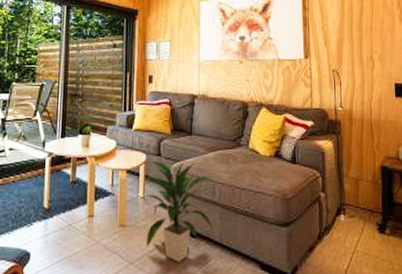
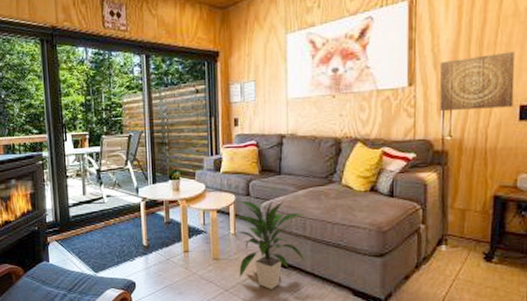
wall art: none [329,36,390,85] -> present [439,52,515,111]

